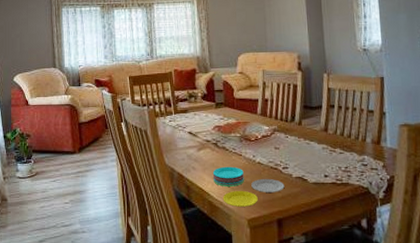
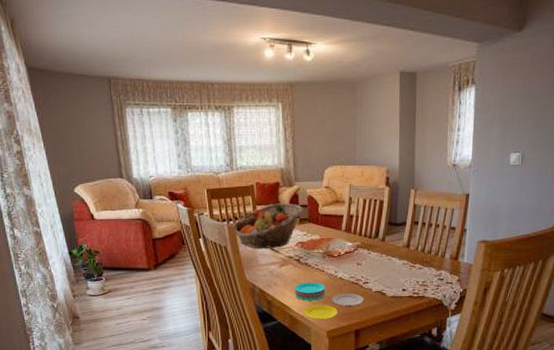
fruit basket: none [152,88,219,132] -> present [232,203,303,248]

